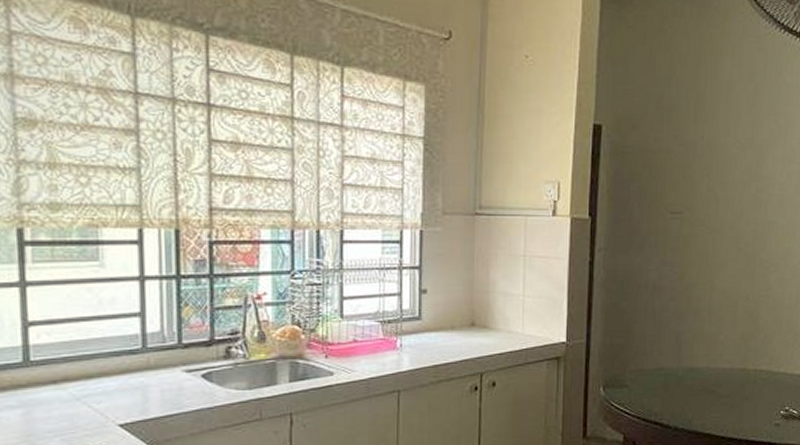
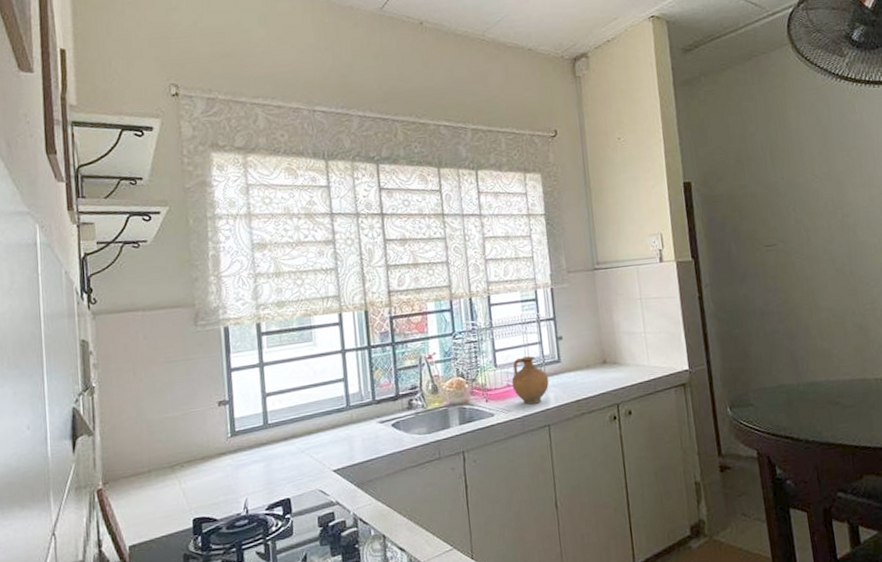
ceramic jug: none [359,309,405,365] -> present [511,356,549,405]

